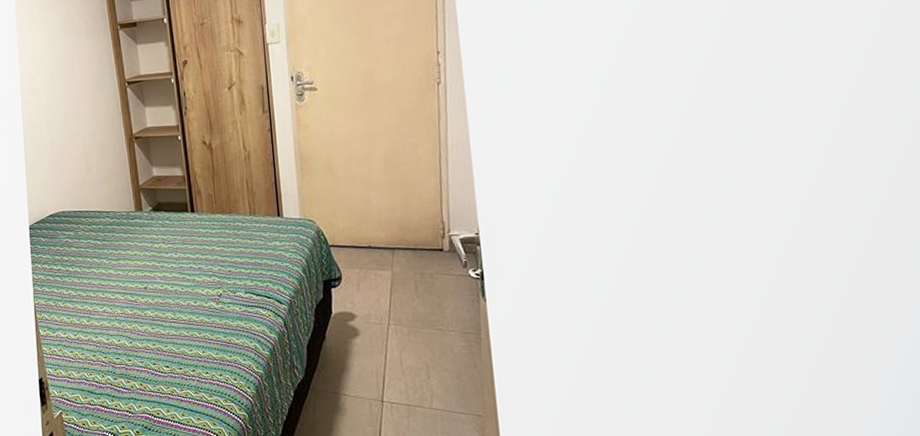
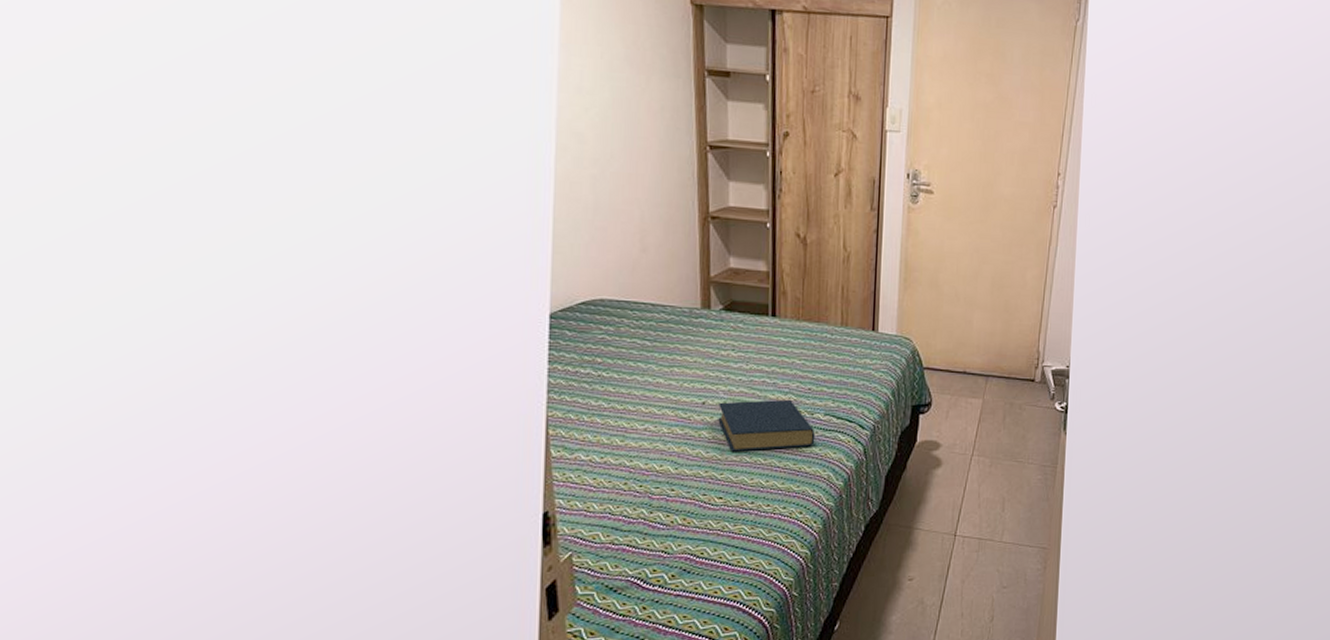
hardback book: none [157,282,240,328] -> present [718,400,816,452]

